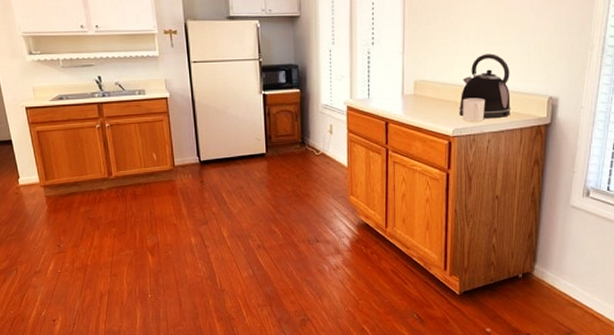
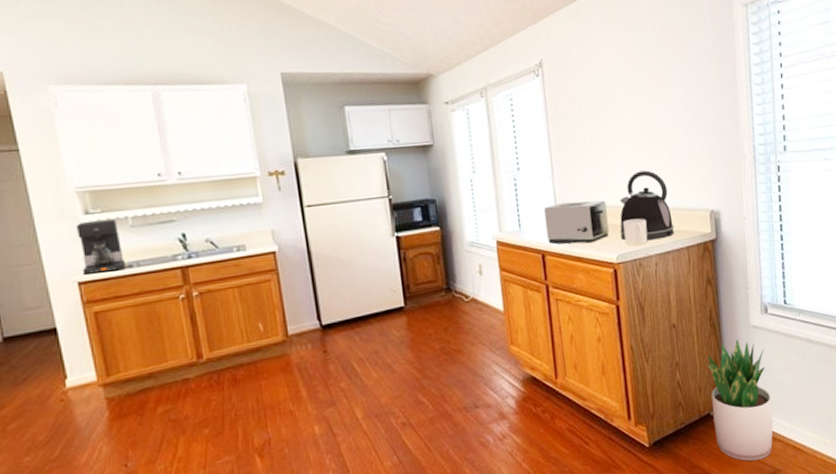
coffee maker: none [24,59,59,103] -> present [77,218,126,276]
toaster: none [392,77,449,116] -> present [544,200,609,244]
planter: none [520,216,580,321] -> present [706,339,774,462]

